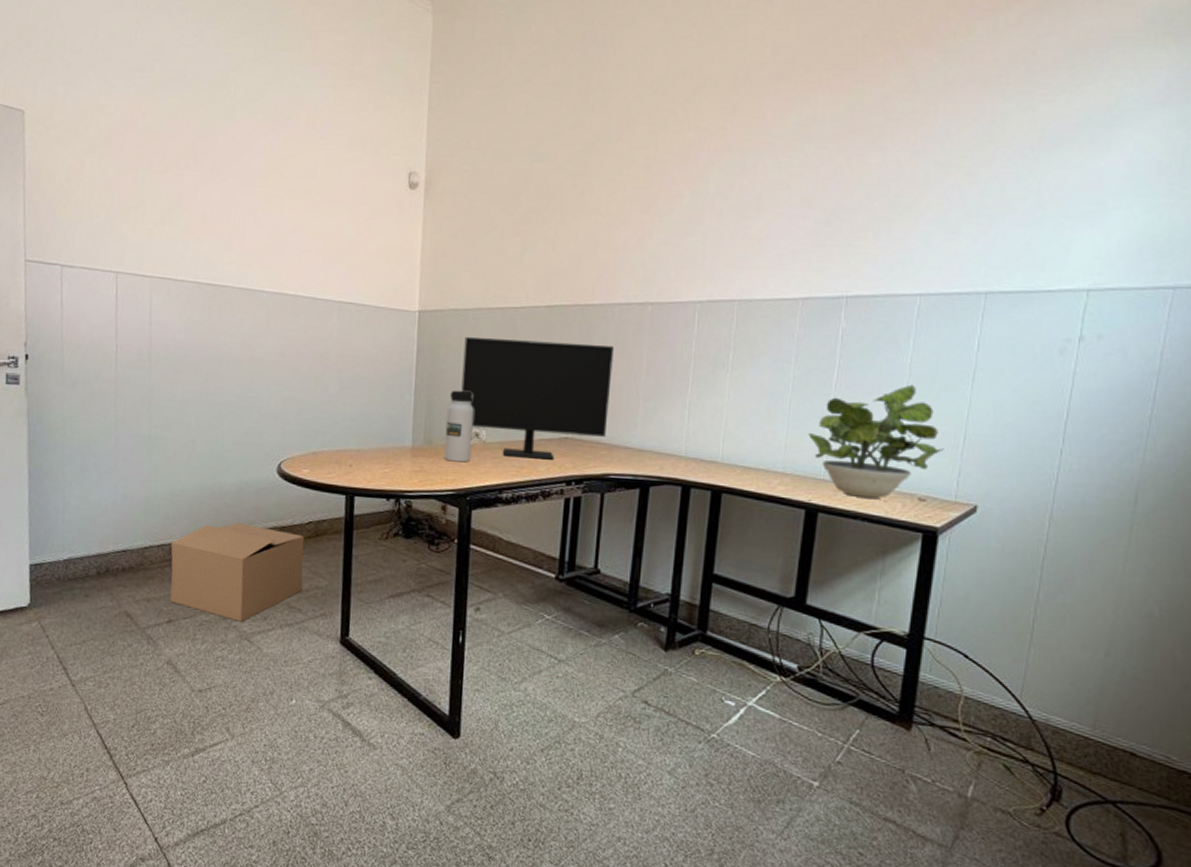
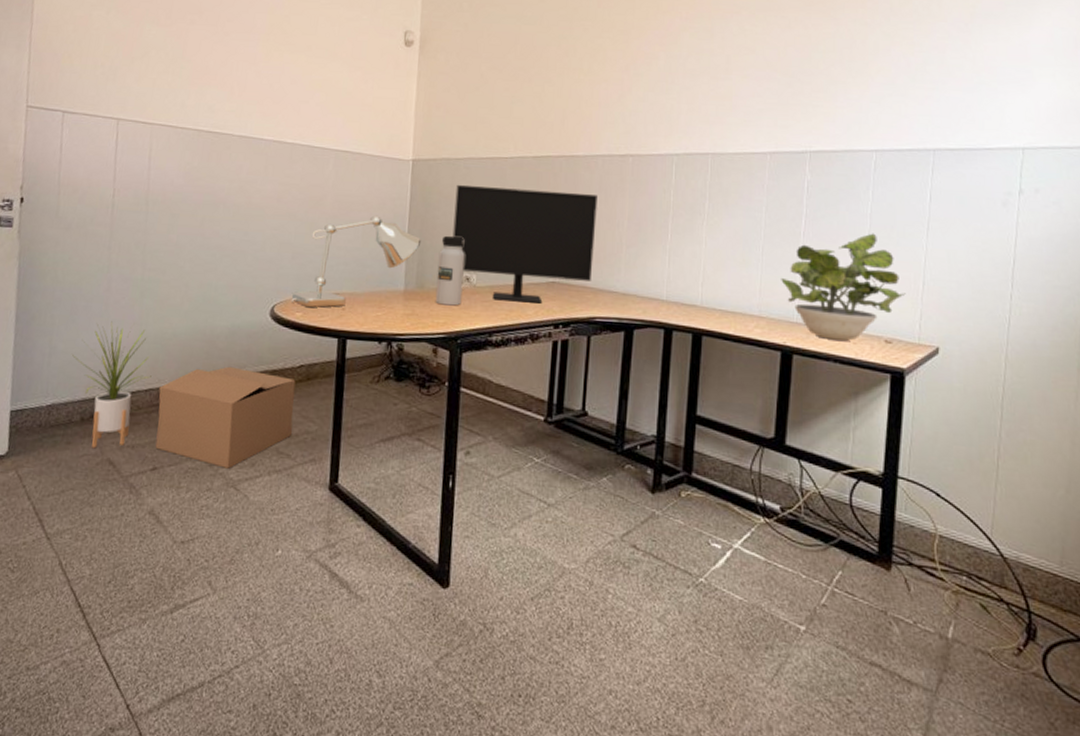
house plant: none [85,478,163,601] -> present [72,321,151,449]
desk lamp: none [297,370,429,464] -> present [291,215,422,308]

